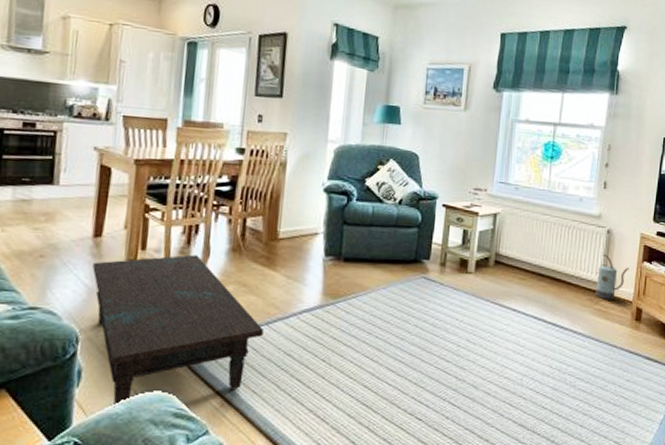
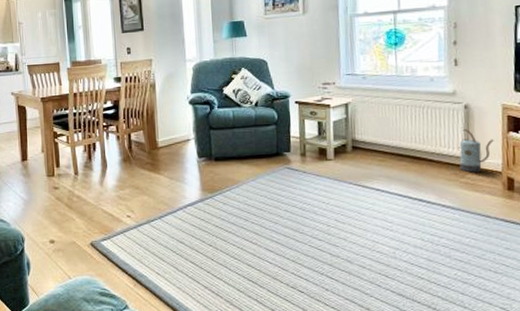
coffee table: present [92,254,263,408] -> none [25,167,158,290]

